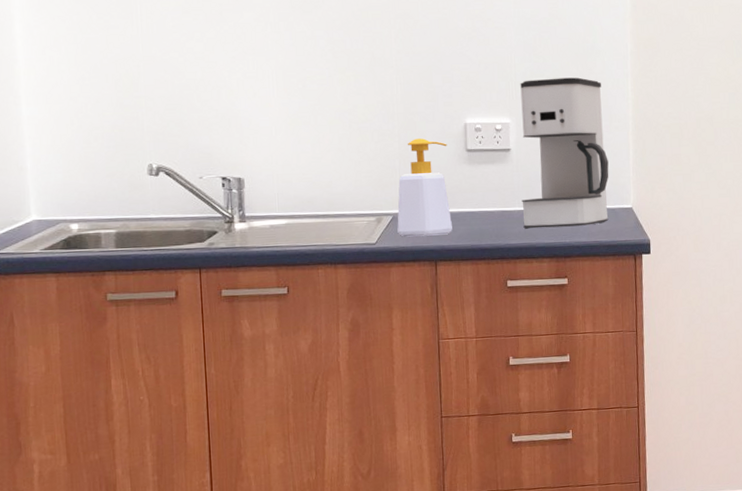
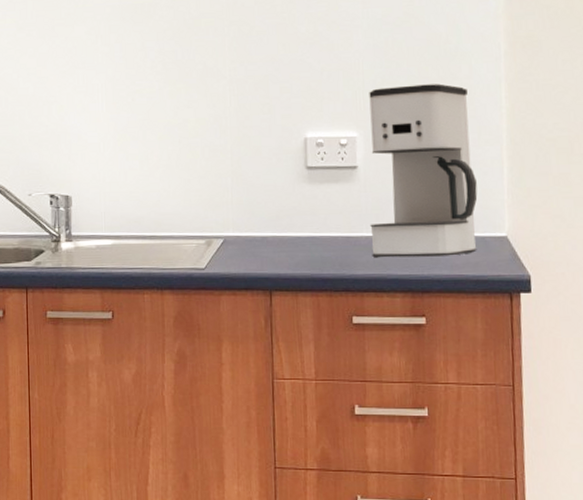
soap bottle: present [397,138,452,237] -> none [228,154,290,263]

